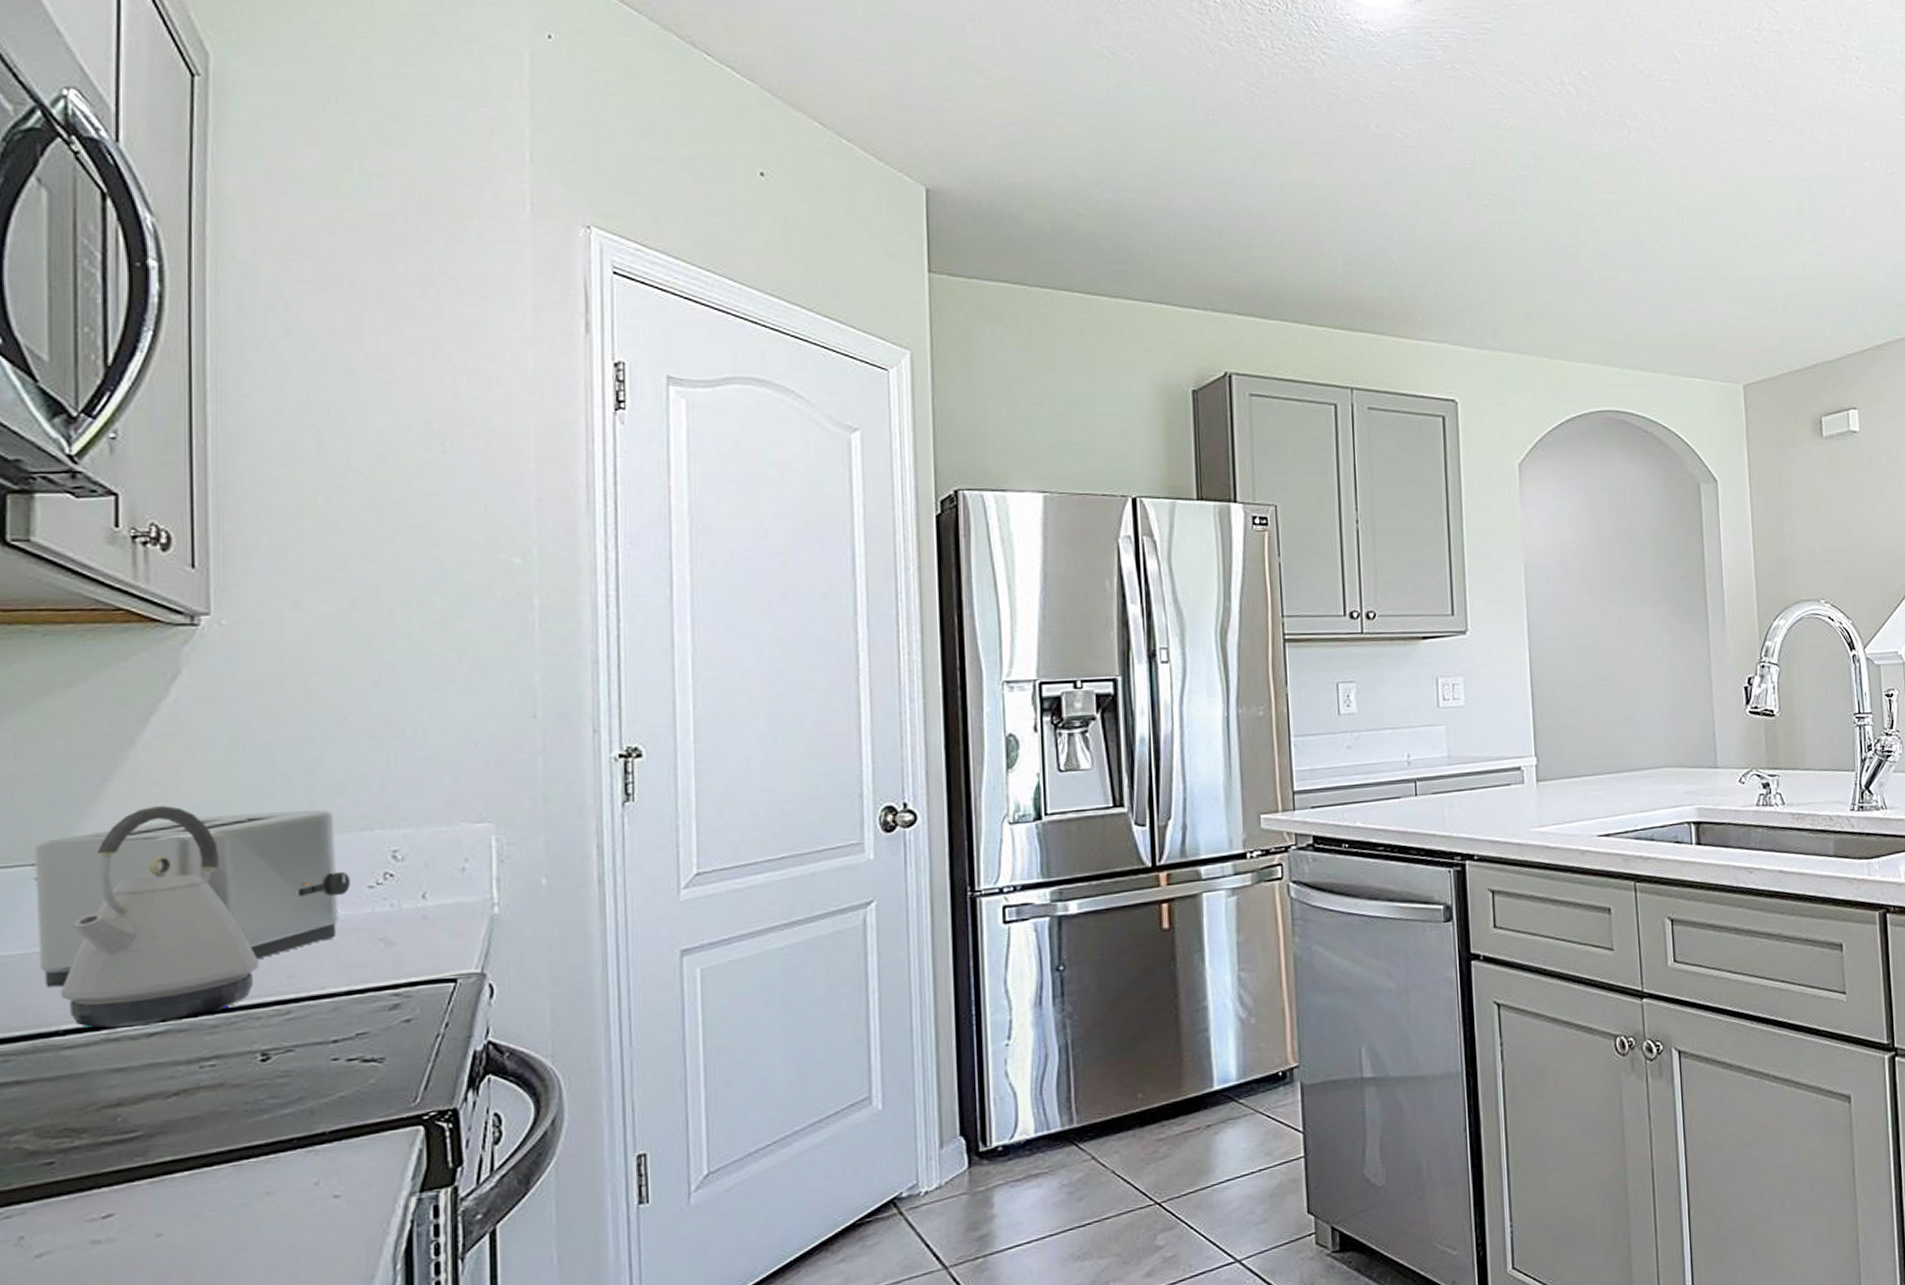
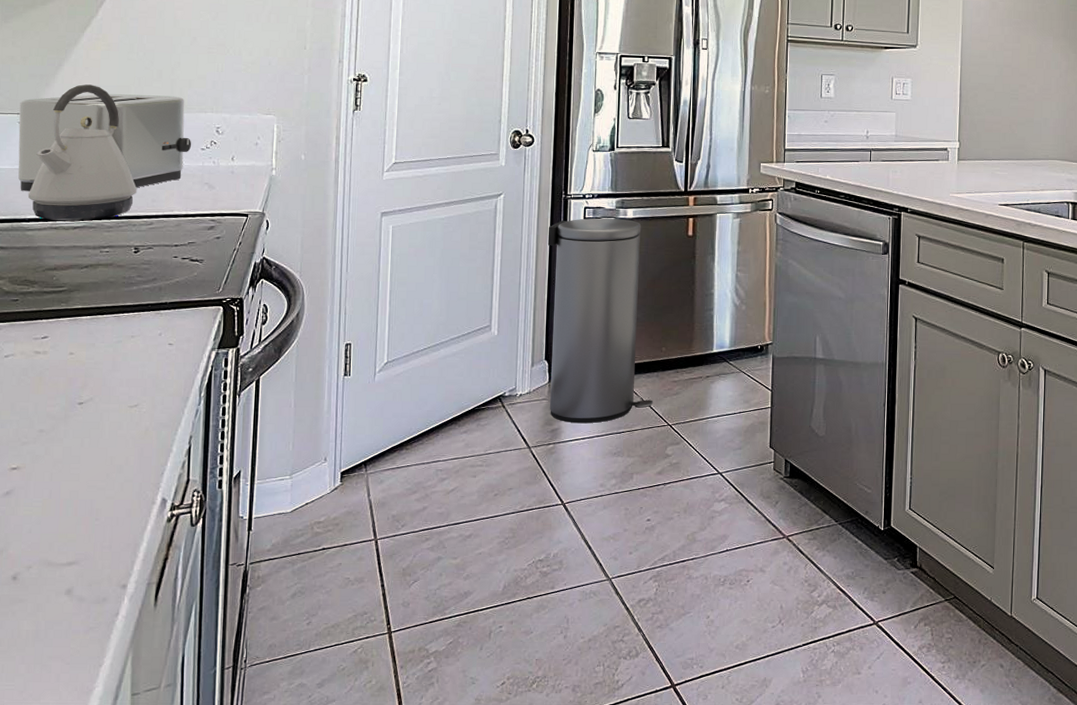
pedal bin: none [949,916,1131,1223] -> present [547,218,654,423]

